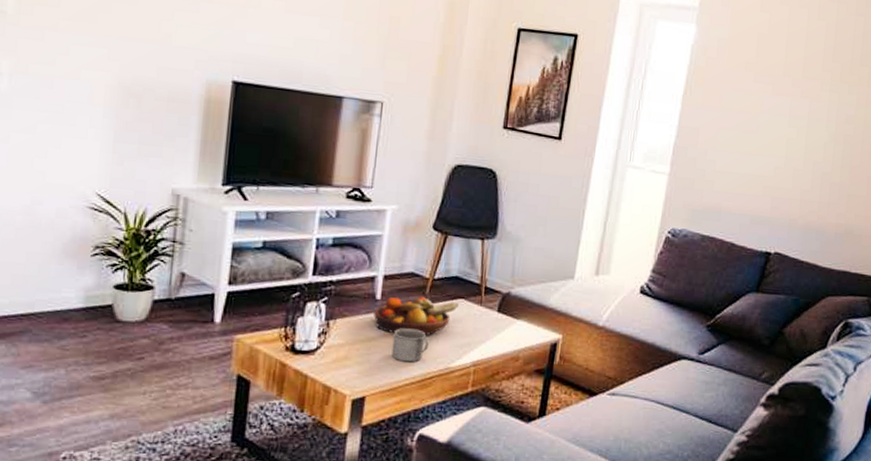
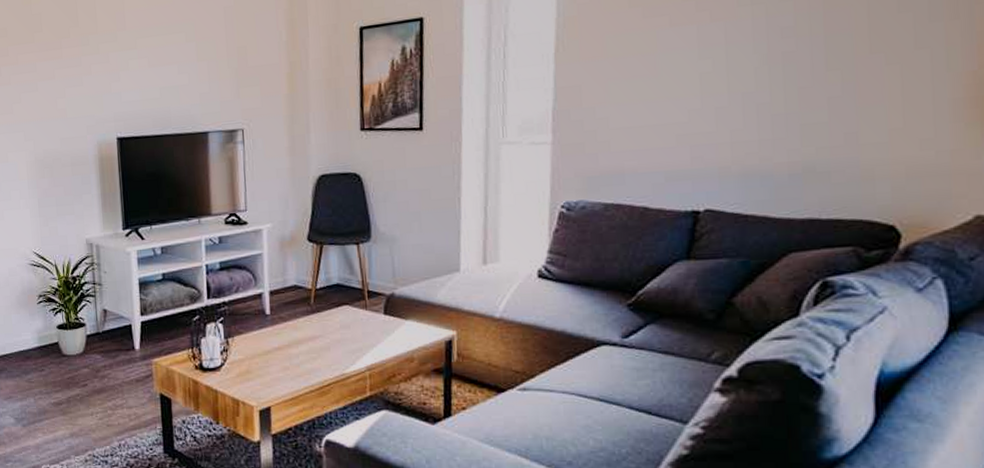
fruit bowl: present [374,297,459,335] -> none [266,308,344,345]
mug: present [391,328,429,362] -> none [287,339,322,372]

